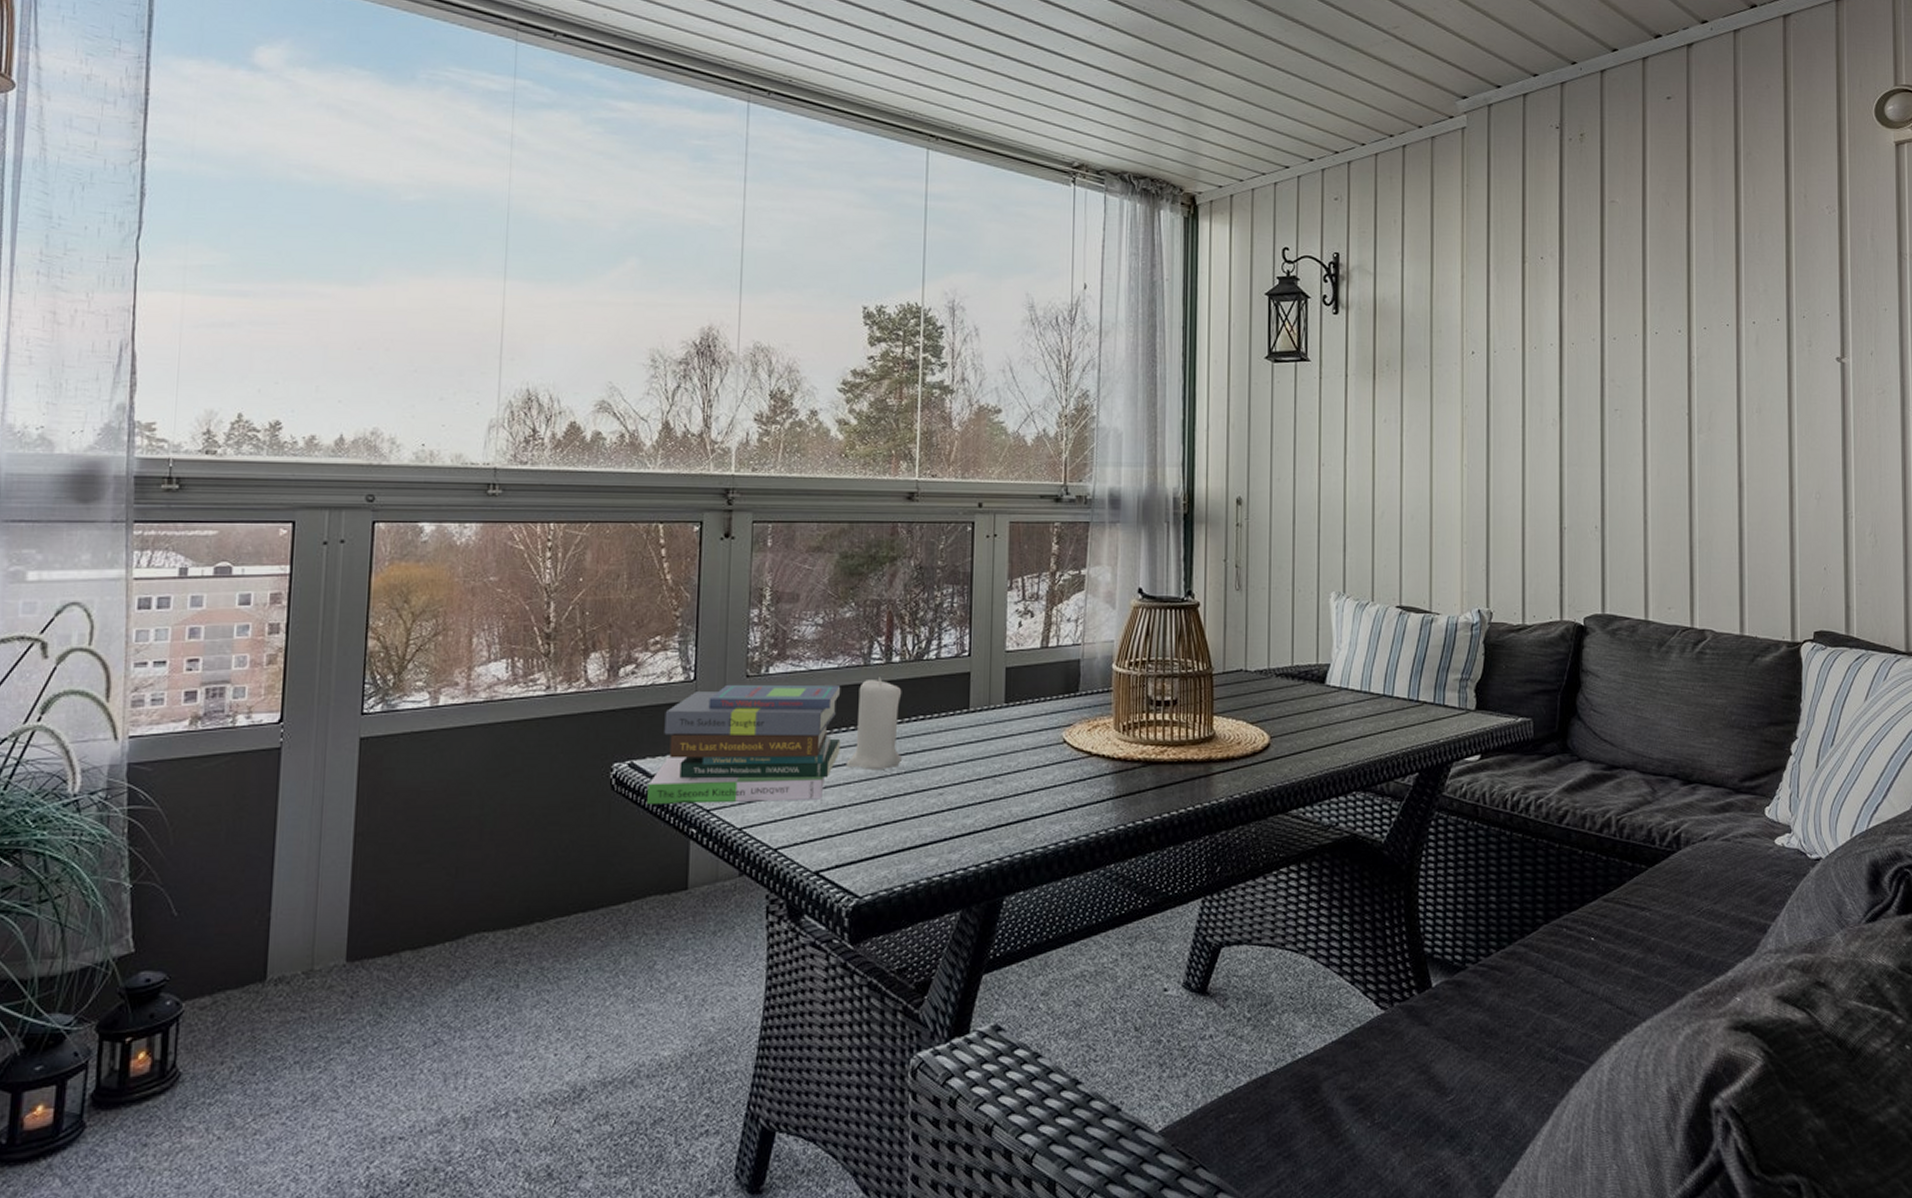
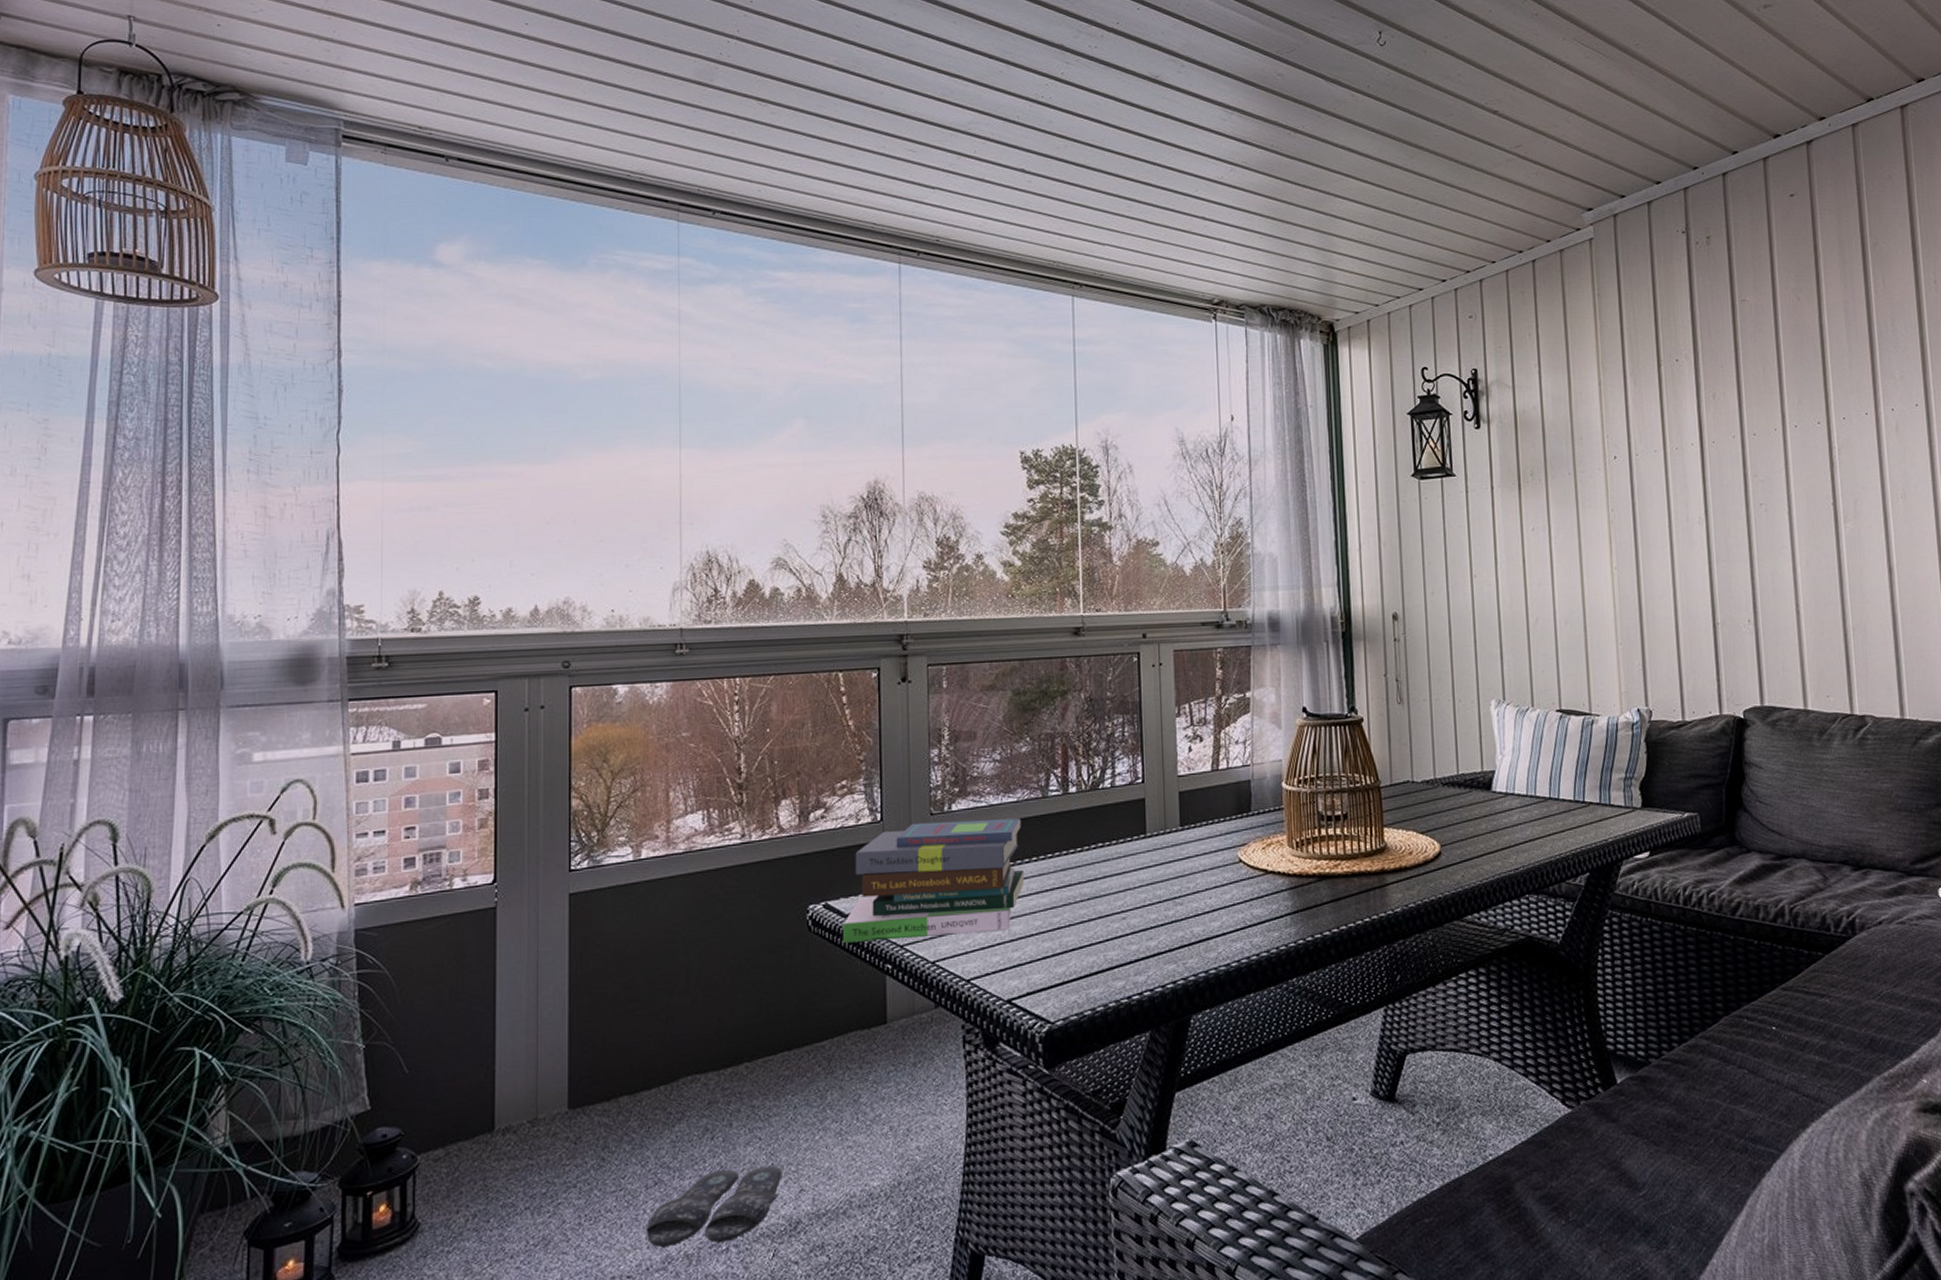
slippers: none [421,1030,569,1108] -> present [645,1165,782,1247]
candle: present [846,677,902,771] -> none [1031,808,1084,899]

